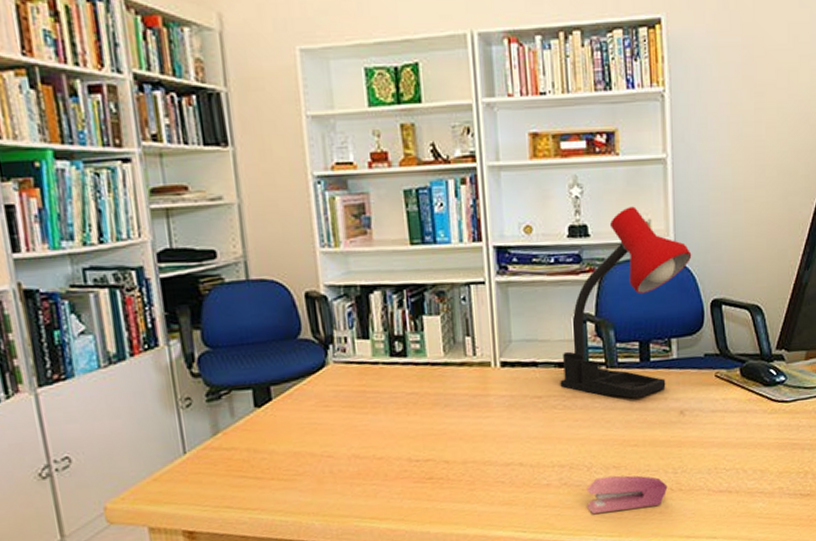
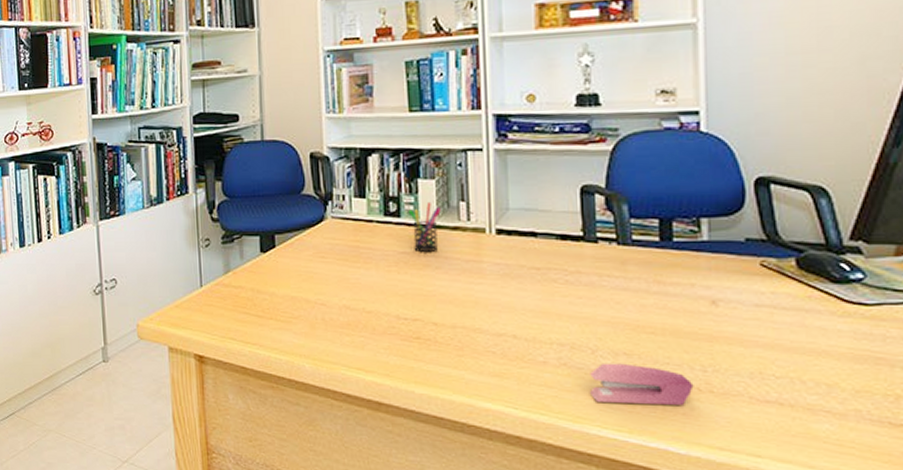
pen holder: none [414,338,448,391] -> present [408,201,441,251]
desk lamp: present [560,206,692,399] -> none [562,74,729,280]

